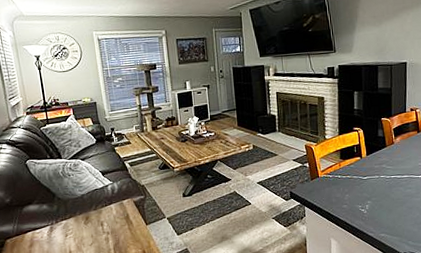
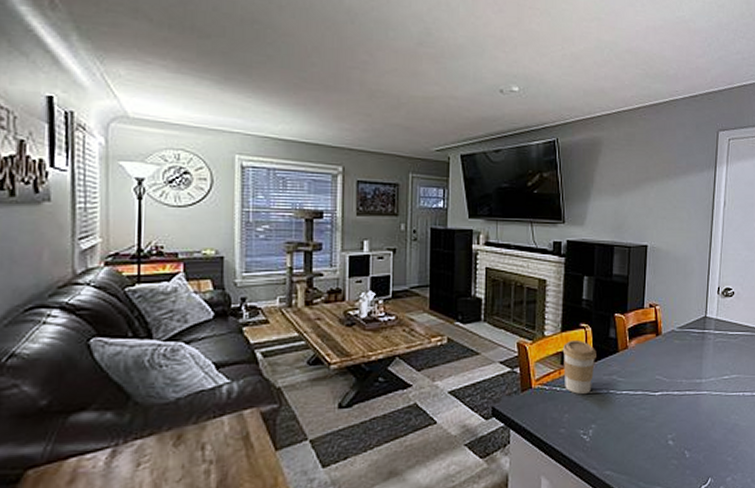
coffee cup: none [340,140,368,180] -> present [562,341,596,394]

